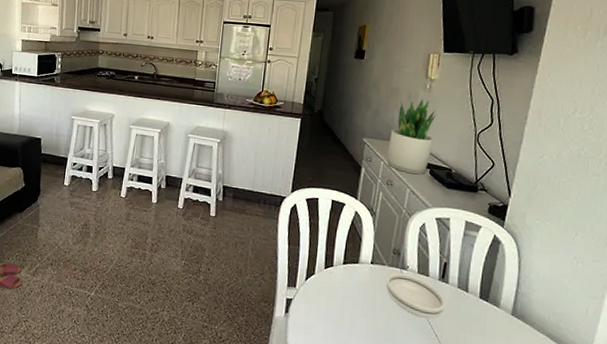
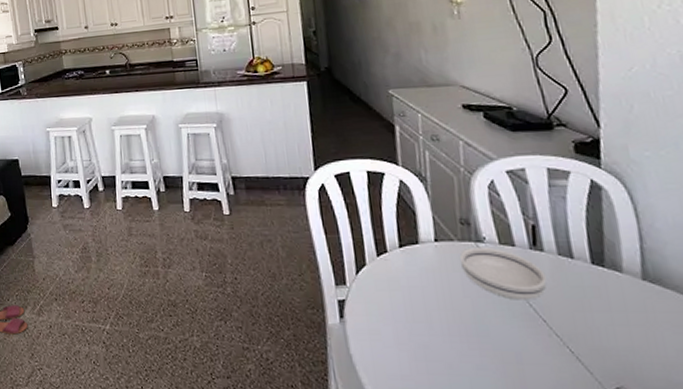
planter: present [387,99,437,175] -> none [421,28,480,122]

